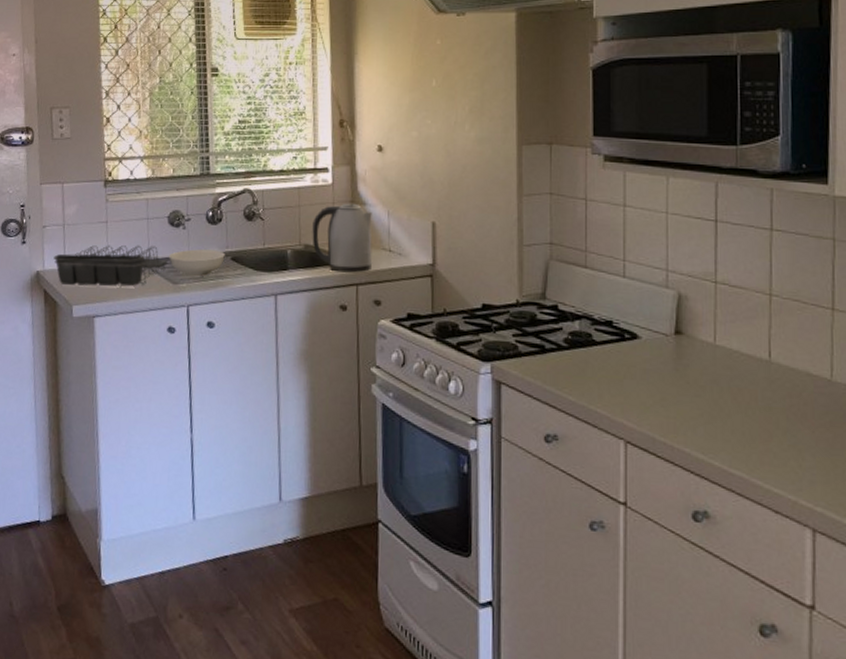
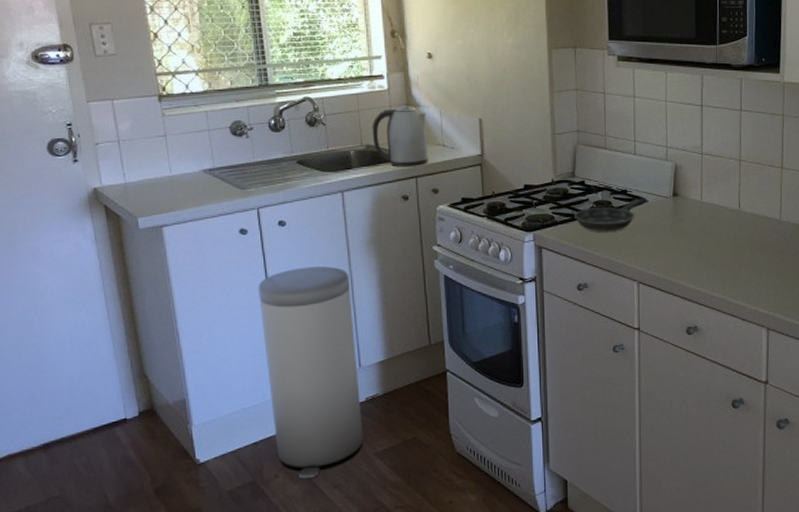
dish rack: present [53,245,169,287] -> none [111,155,235,200]
bowl: present [168,249,225,277] -> none [233,155,291,182]
pedal bin: none [180,376,279,628] -> present [257,266,363,480]
frying pan: none [544,332,640,372] -> present [574,198,647,232]

